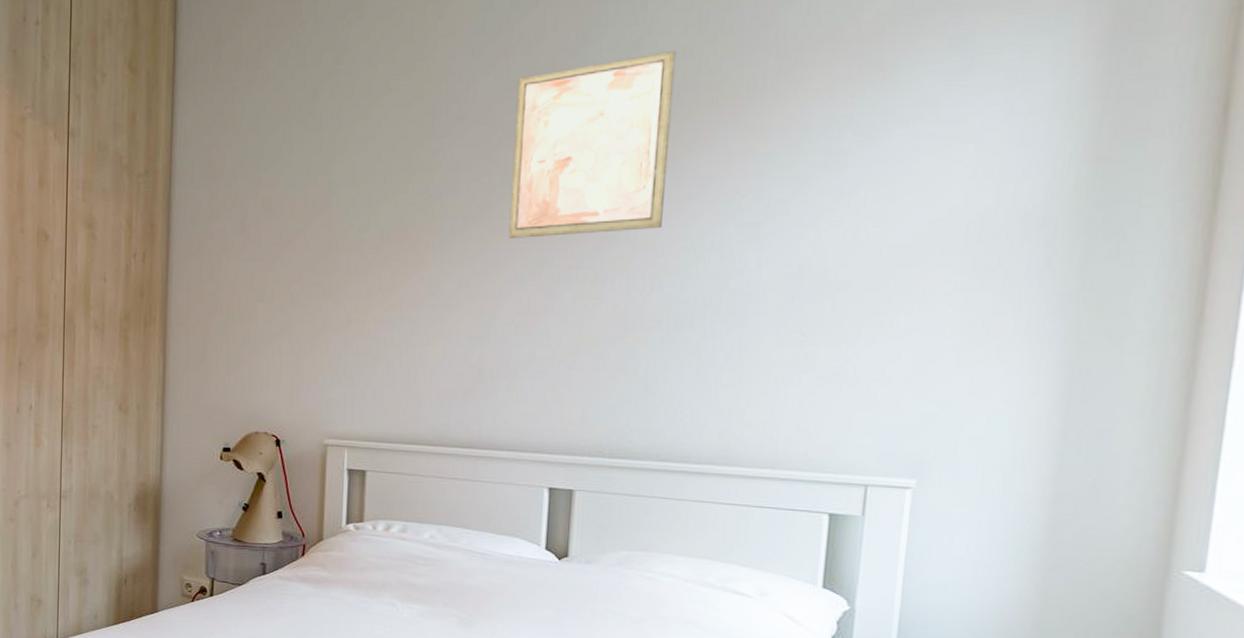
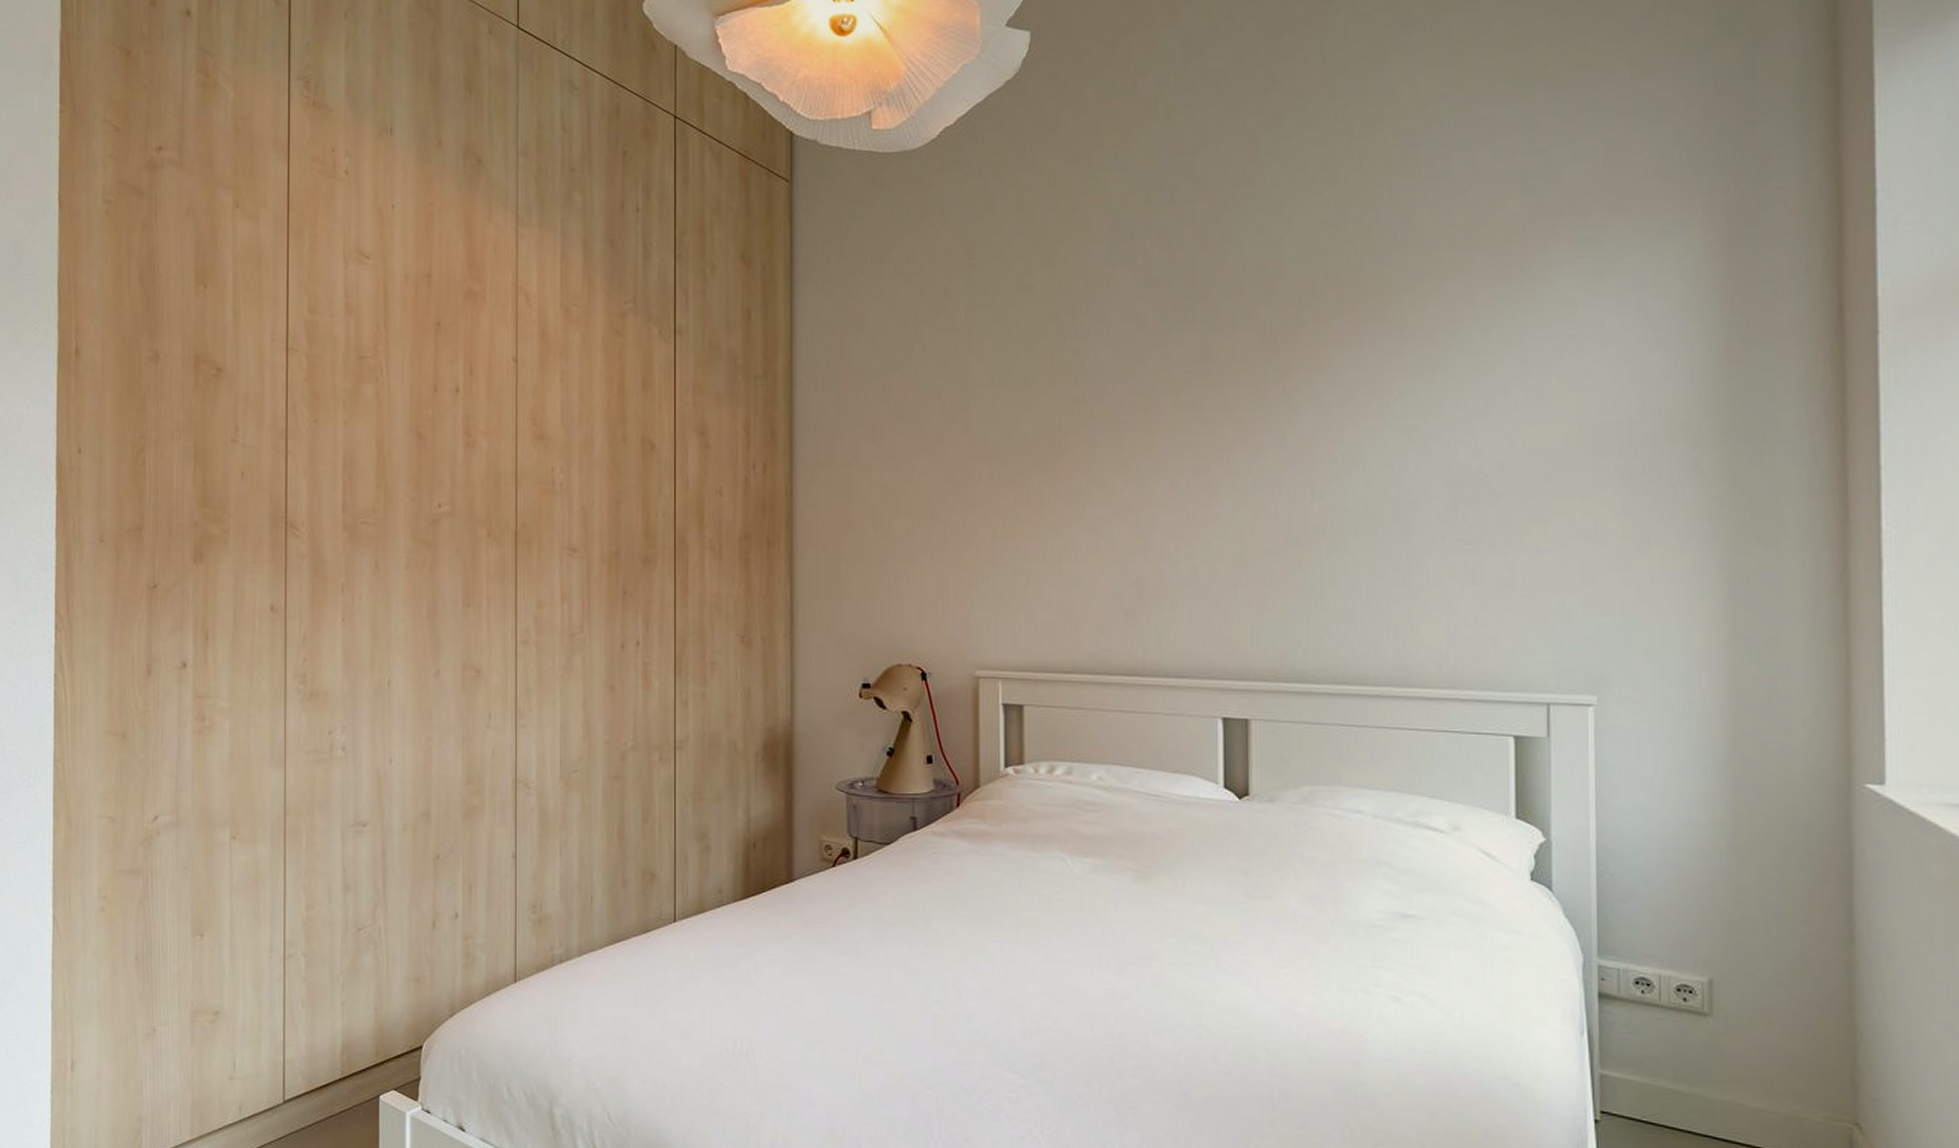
wall art: present [508,51,677,238] -> none [1159,250,1318,444]

